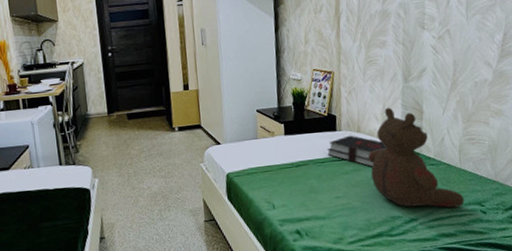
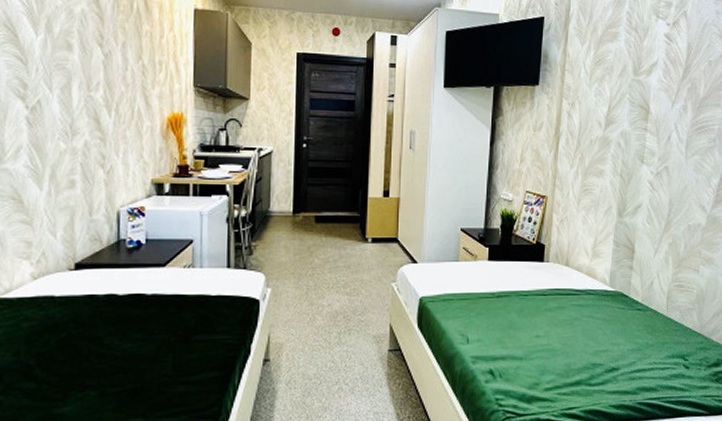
hardback book: present [327,135,386,167] -> none [532,268,594,306]
teddy bear: present [368,107,464,208] -> none [574,242,668,360]

